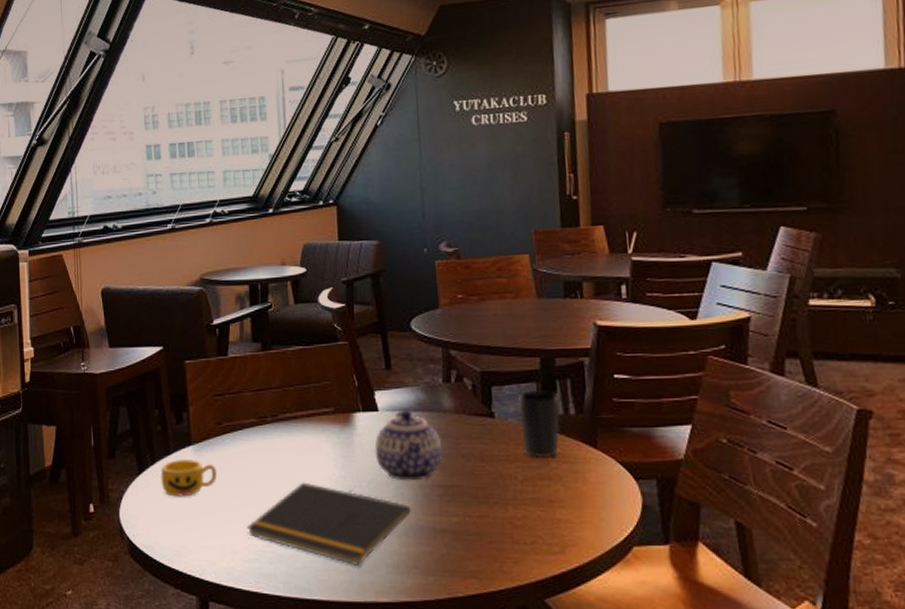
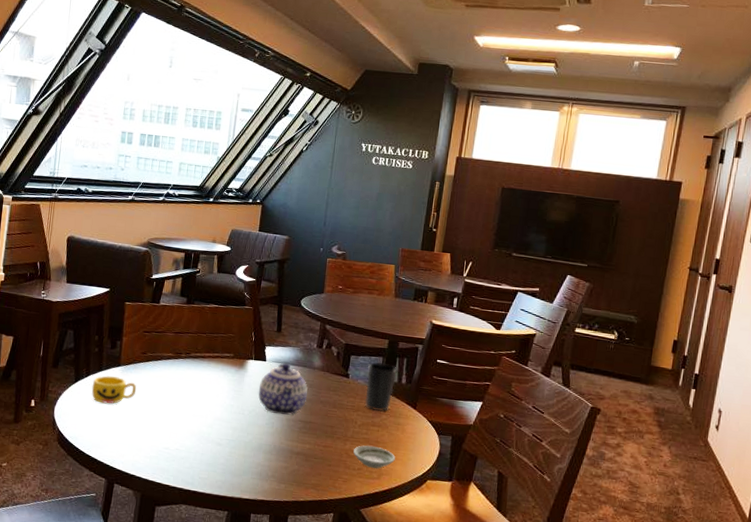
notepad: present [246,482,411,565] -> none [152,405,277,470]
saucer: none [520,507,581,538] -> present [353,445,395,469]

